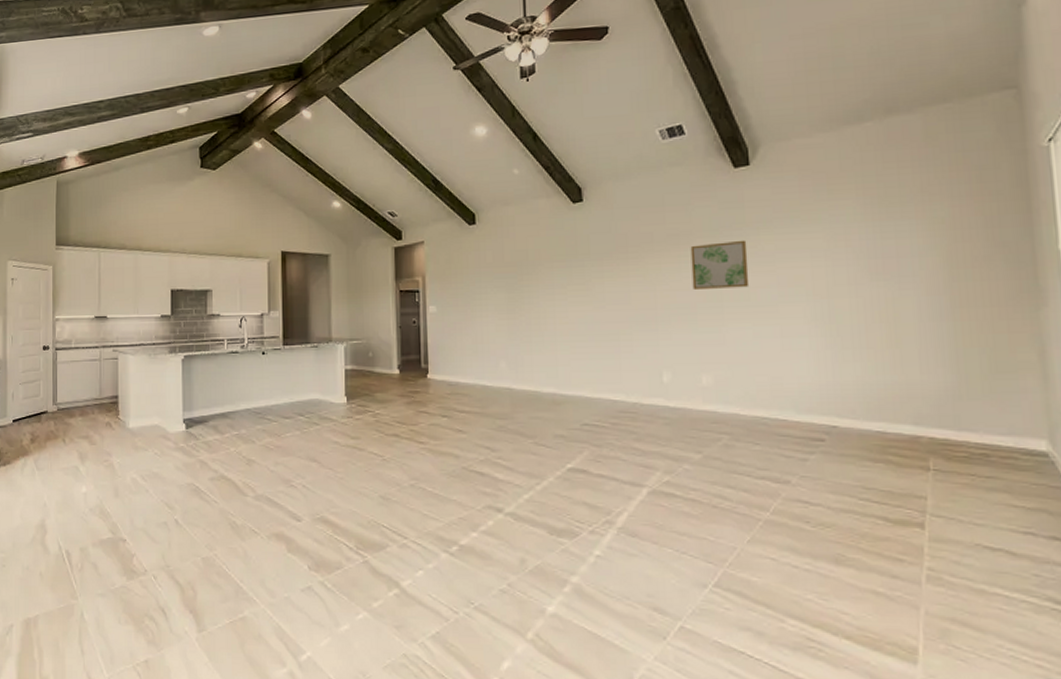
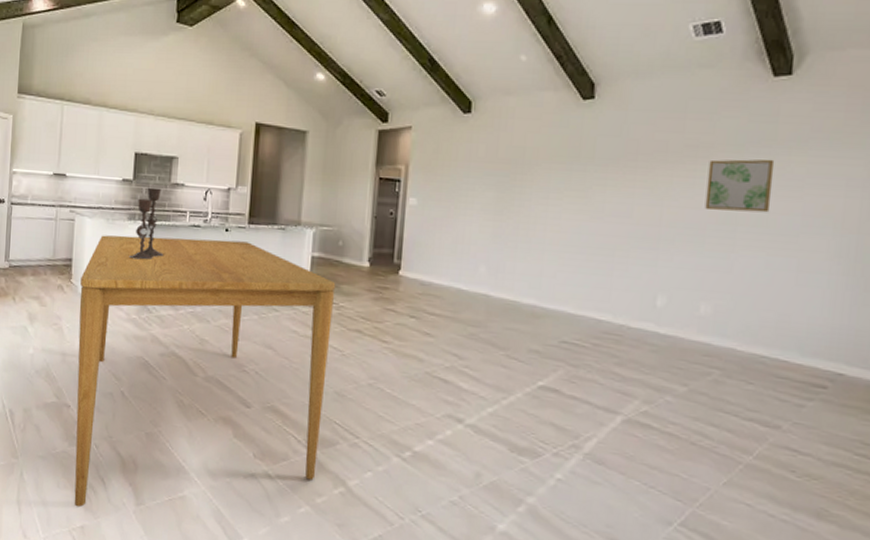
dining table: none [128,362,370,641] -> present [74,235,336,507]
candlestick: none [173,320,206,390] -> present [129,187,164,260]

